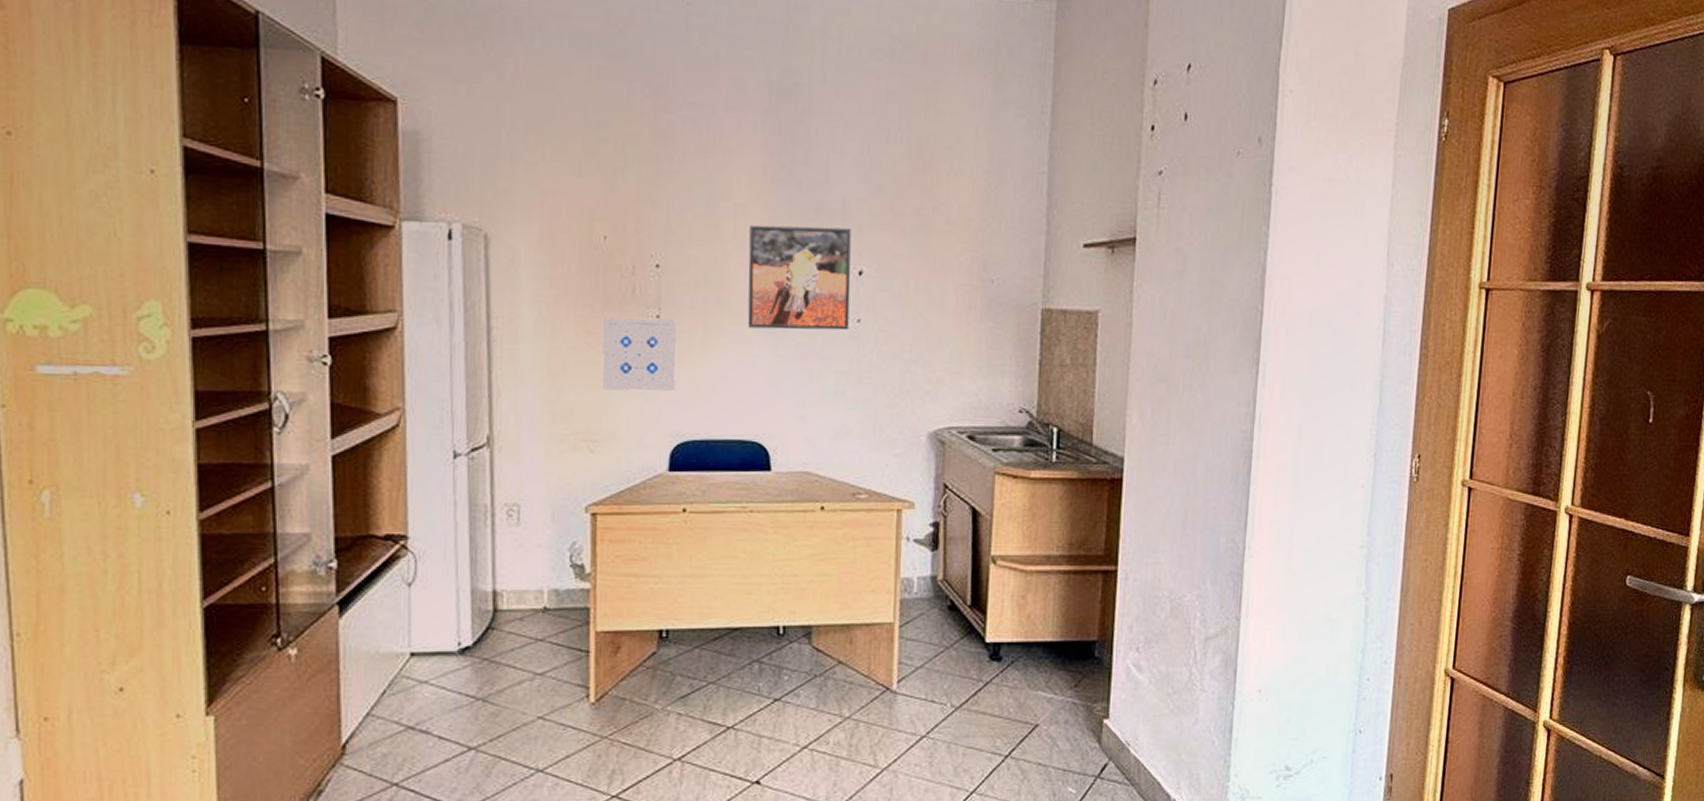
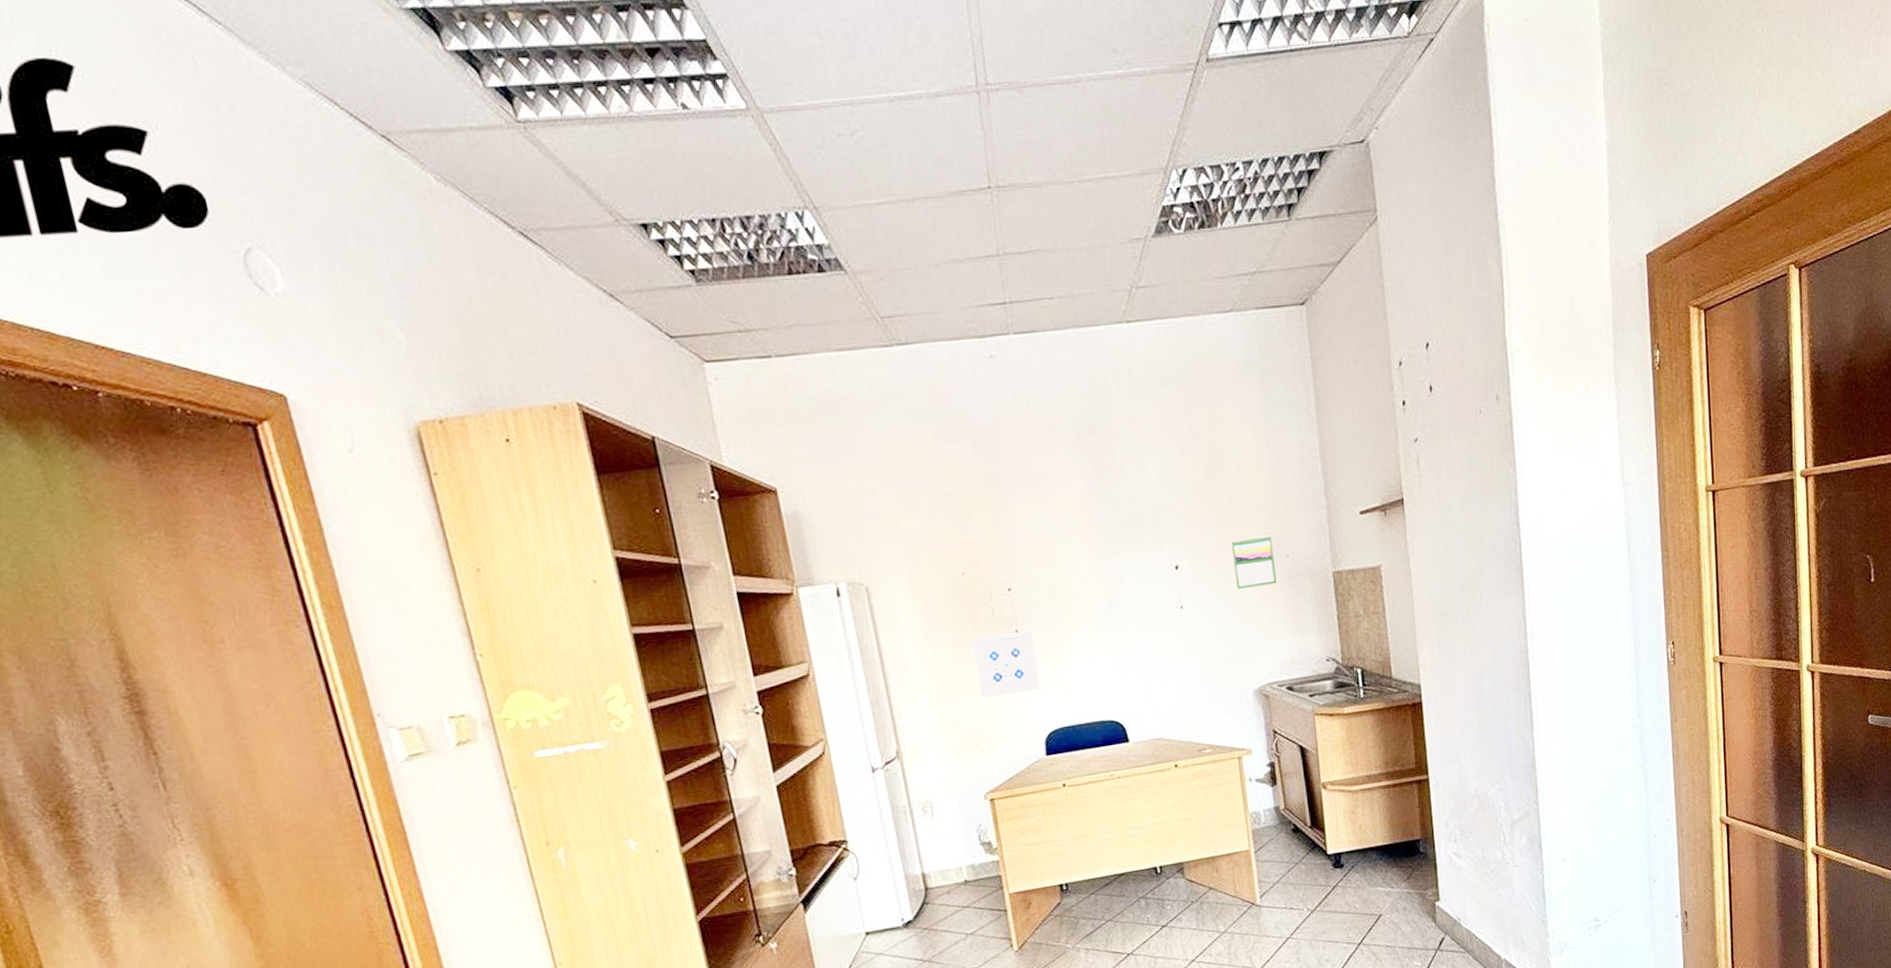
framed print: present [747,225,852,331] -> none [1079,532,1174,628]
calendar: none [927,251,978,312] -> present [1231,534,1276,590]

